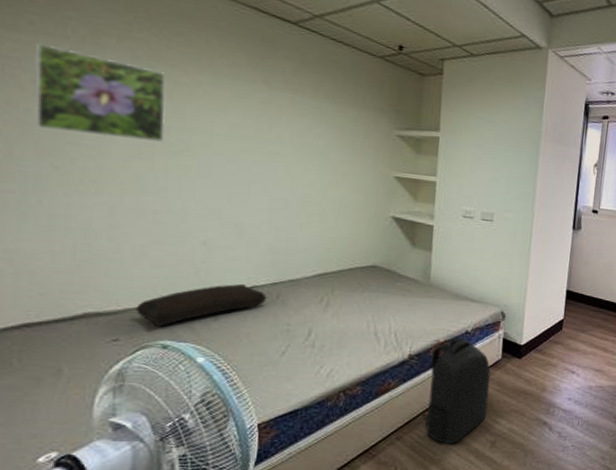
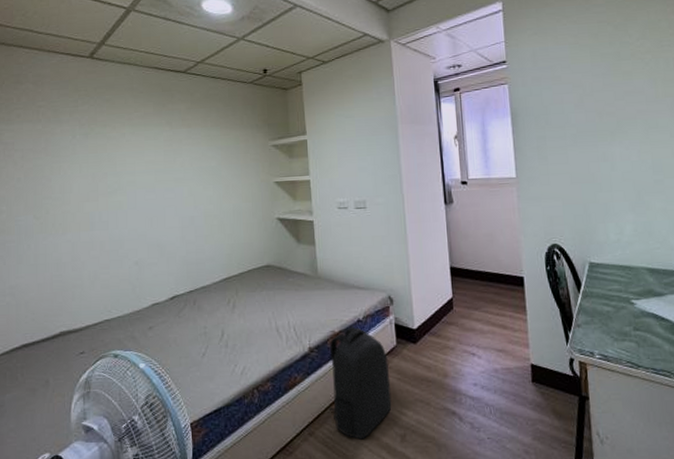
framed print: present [34,42,166,142] -> none [21,128,104,190]
cushion: present [136,283,267,328] -> none [94,294,186,340]

